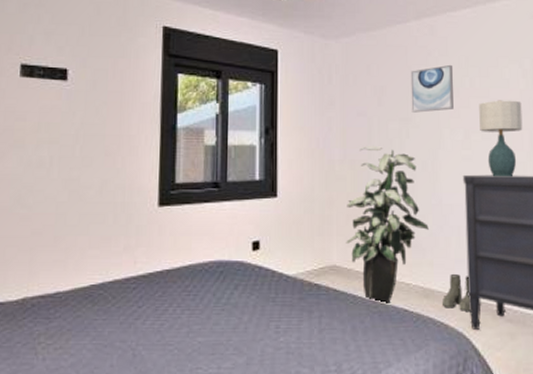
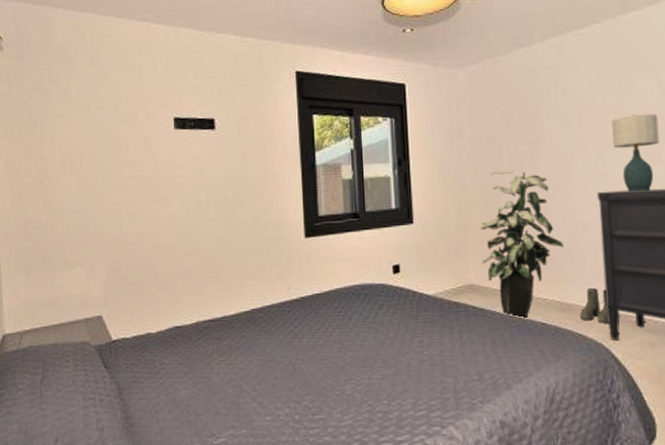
wall art: present [410,64,454,113] -> none [539,83,585,134]

